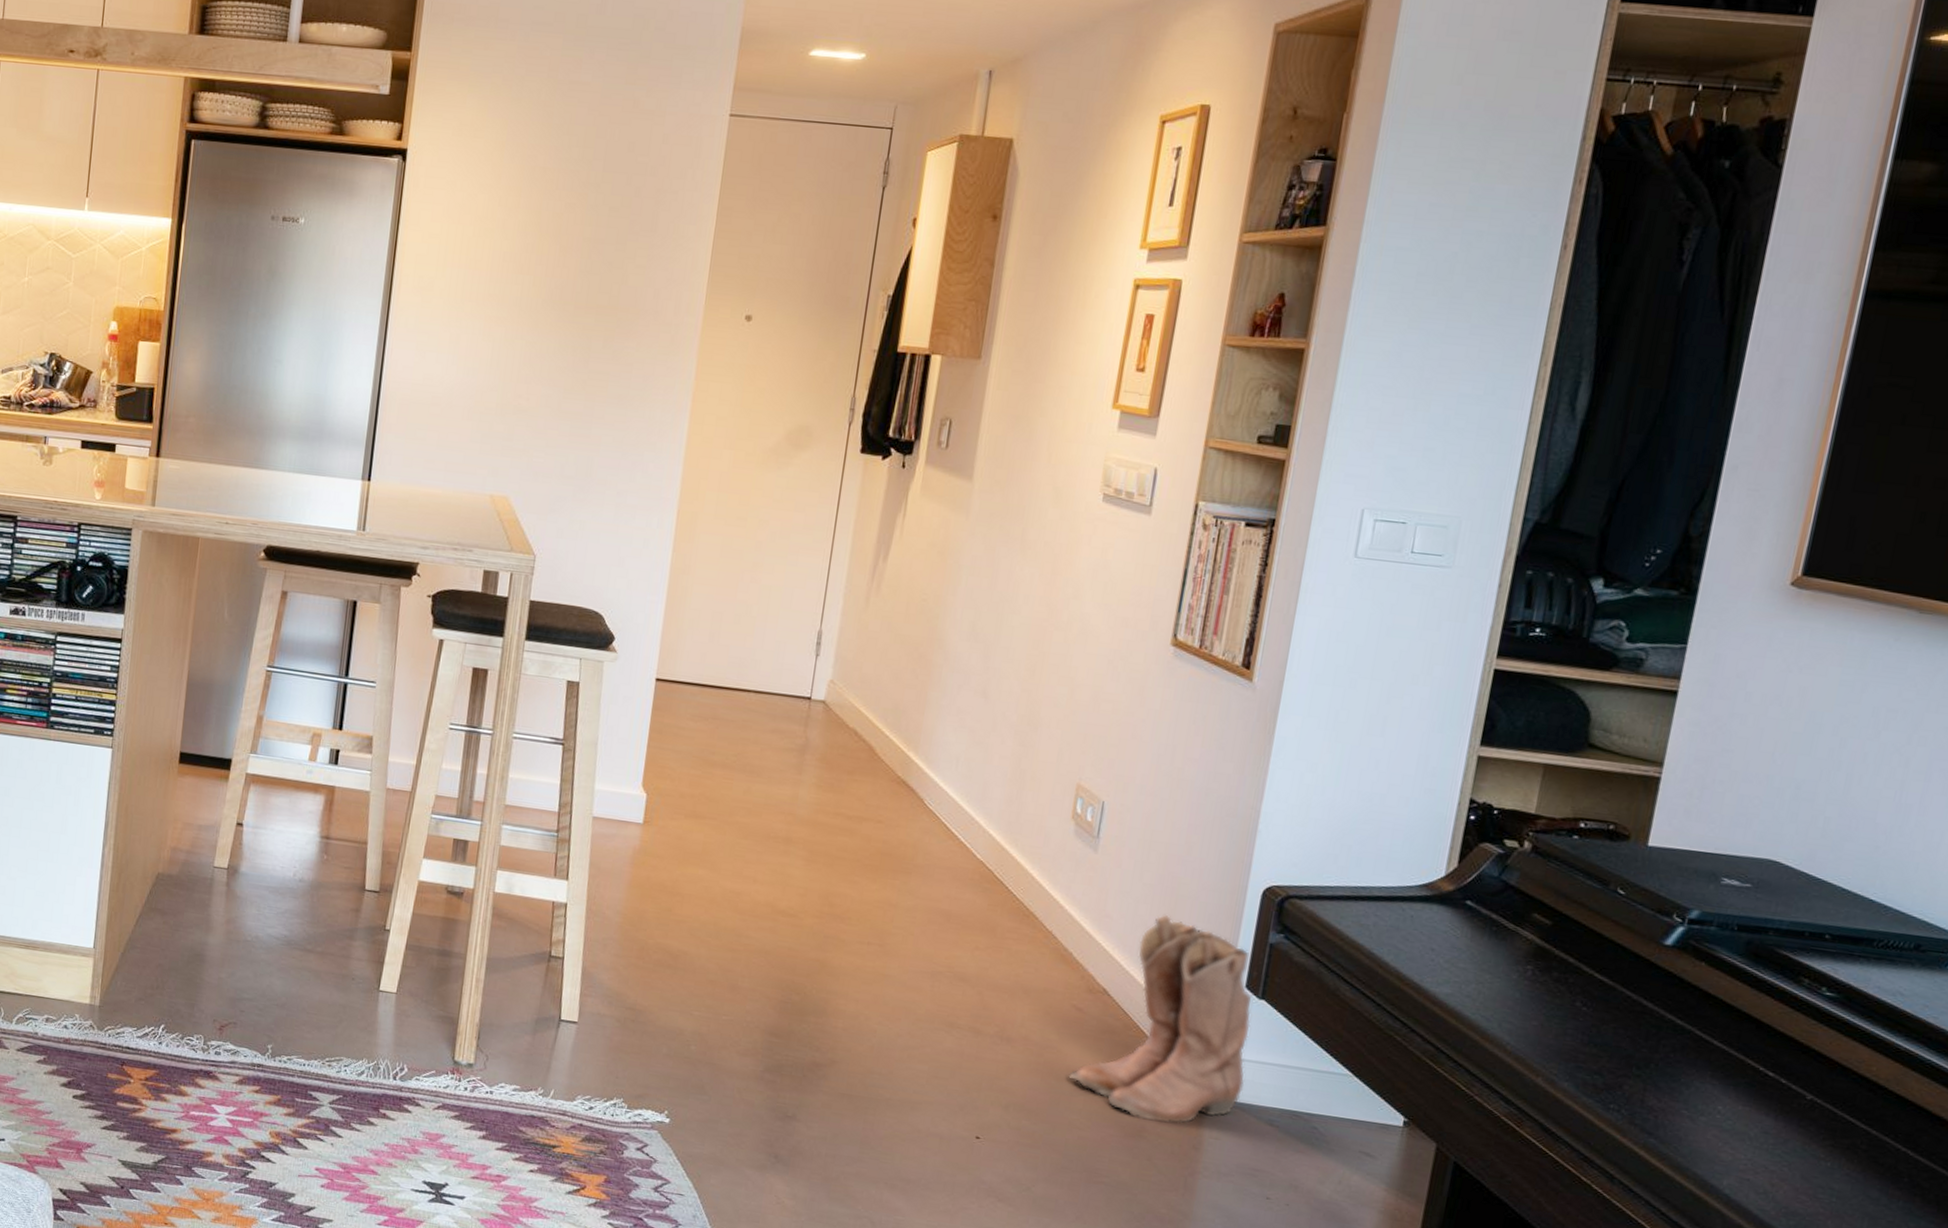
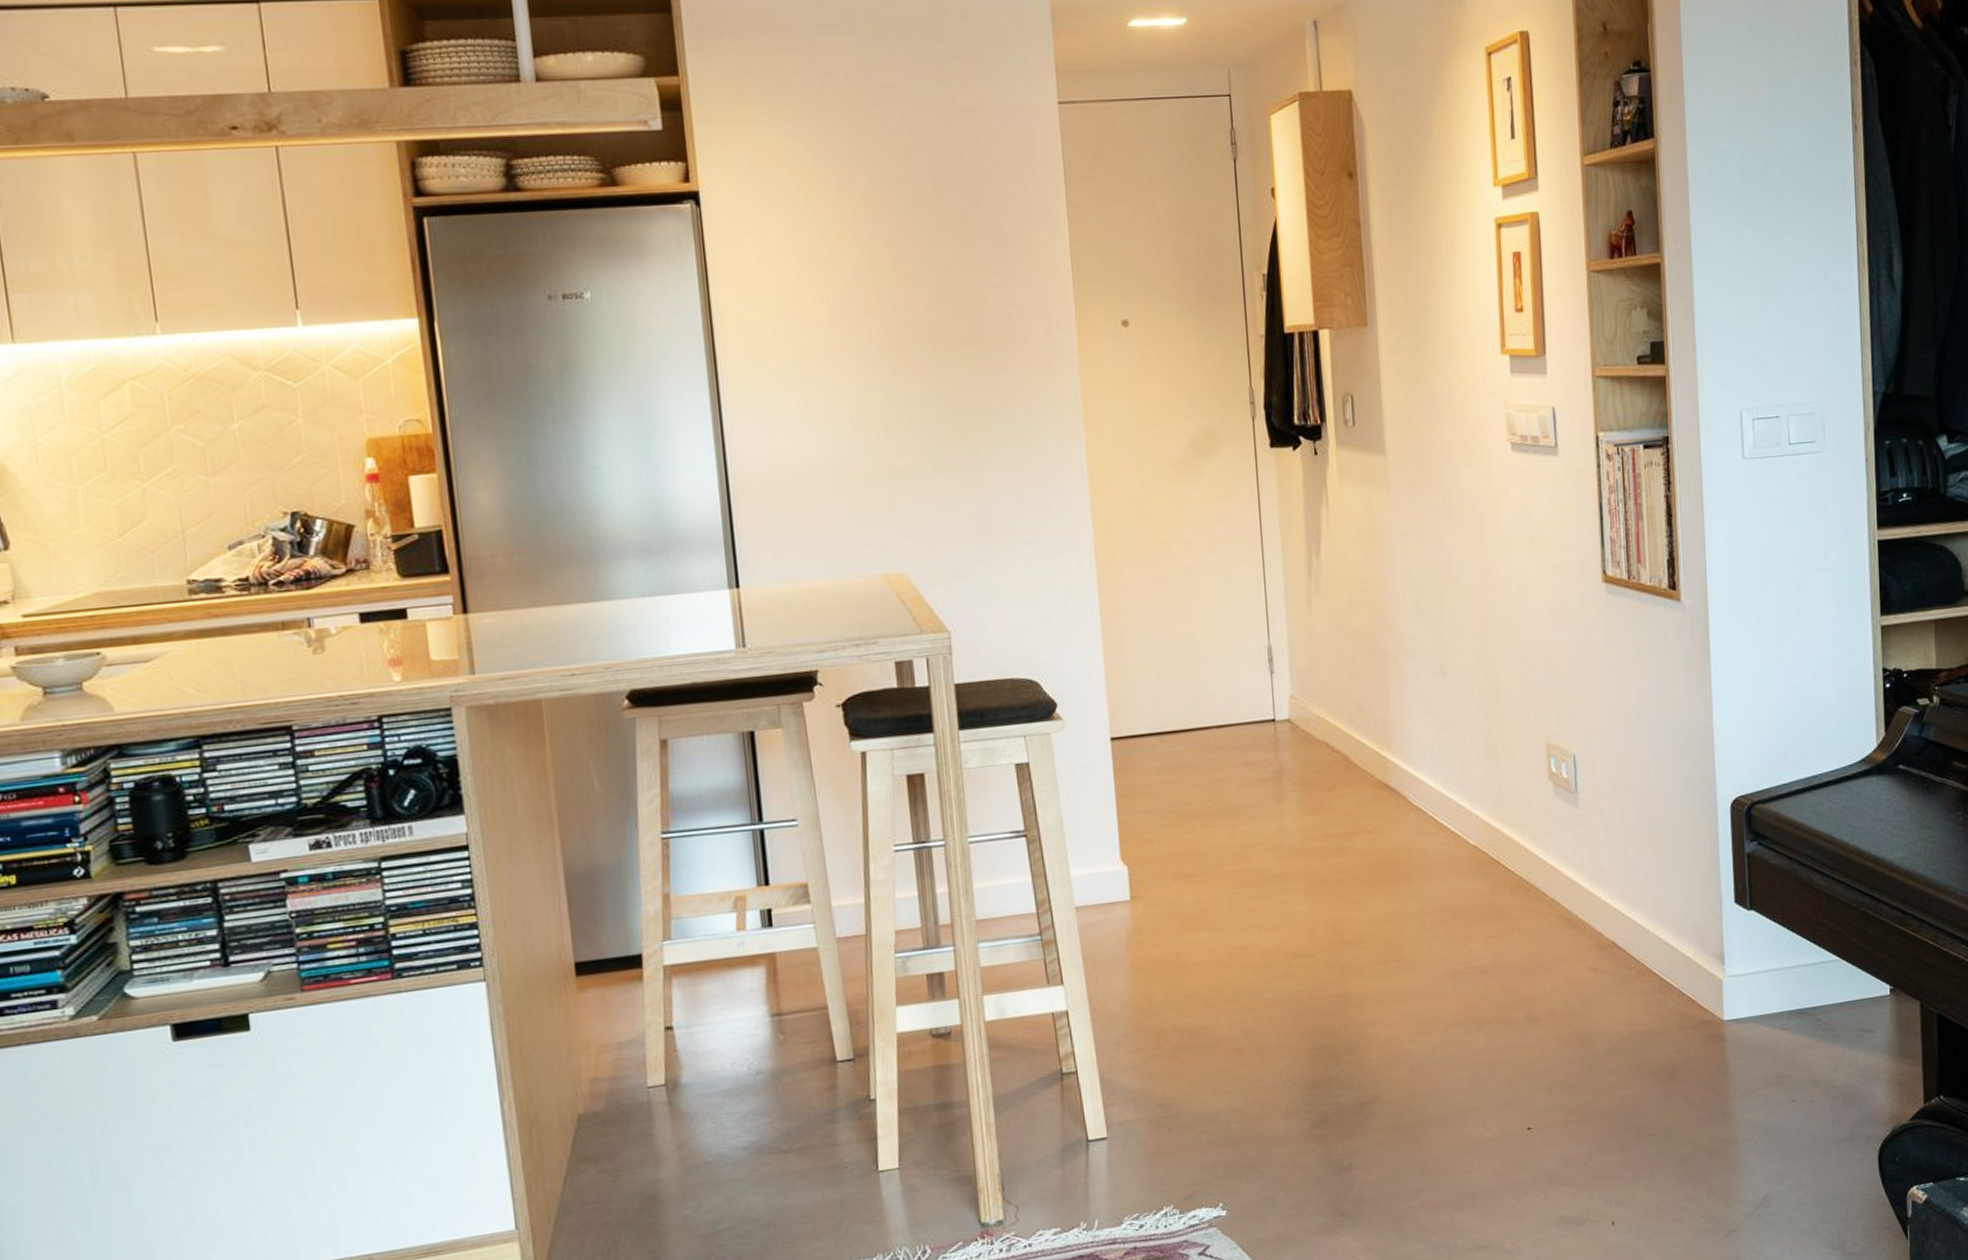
boots: present [1068,914,1253,1124] -> none [1599,851,1752,1061]

